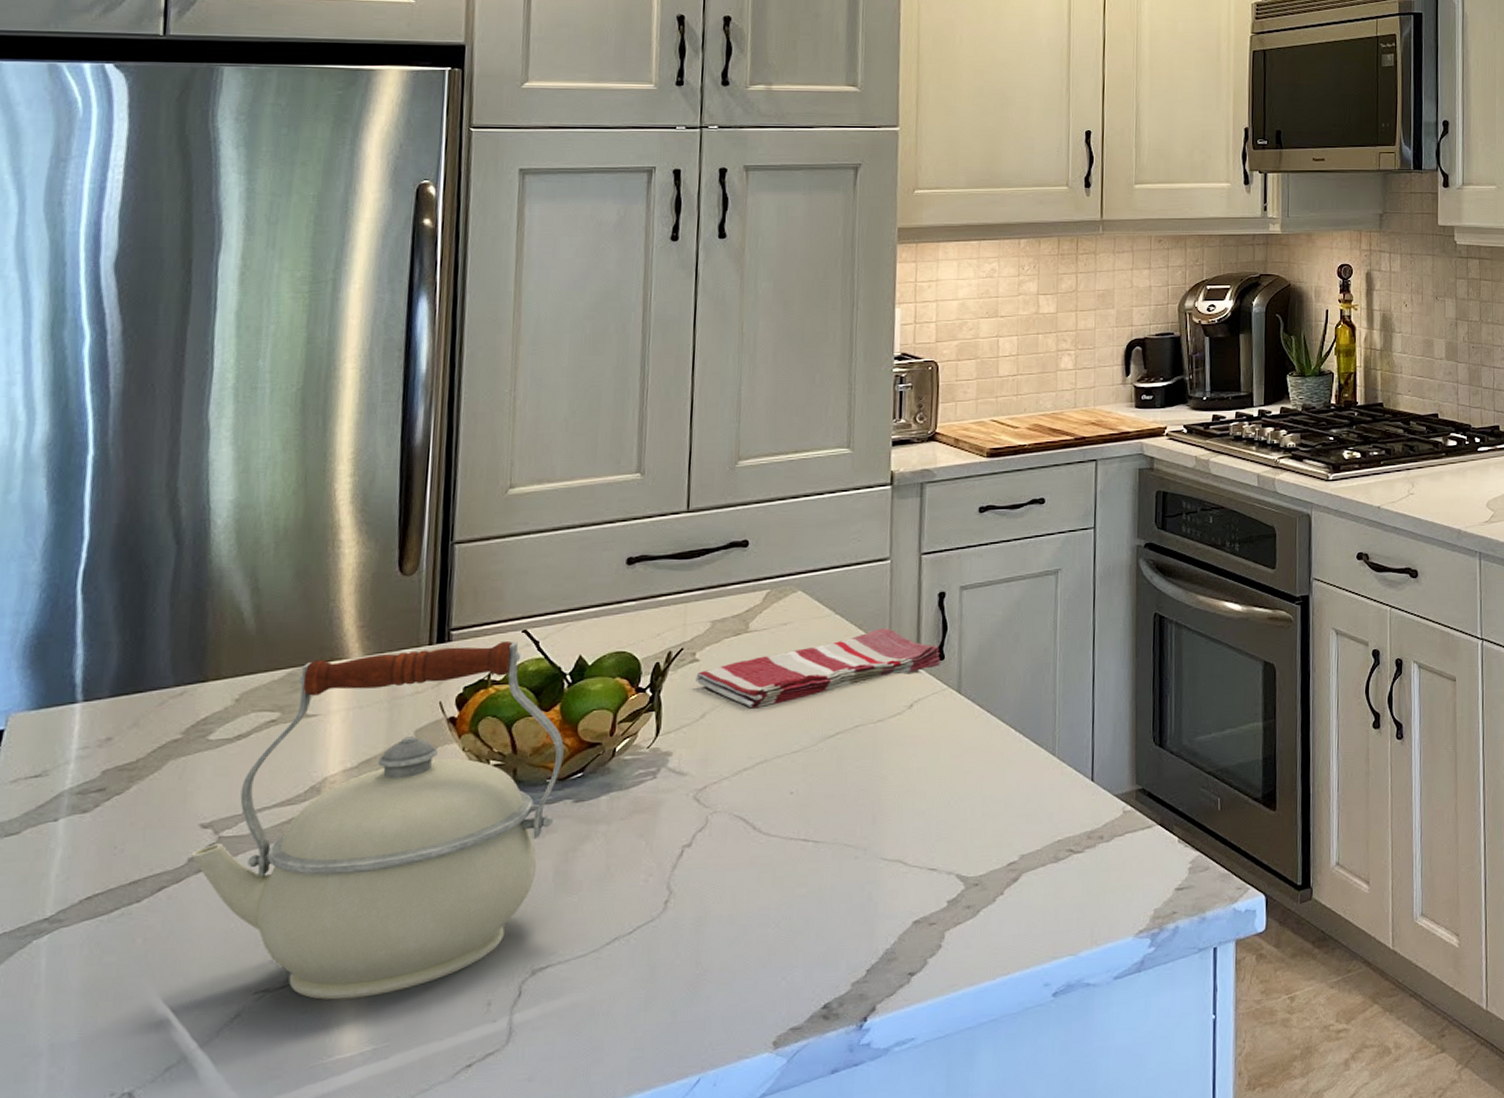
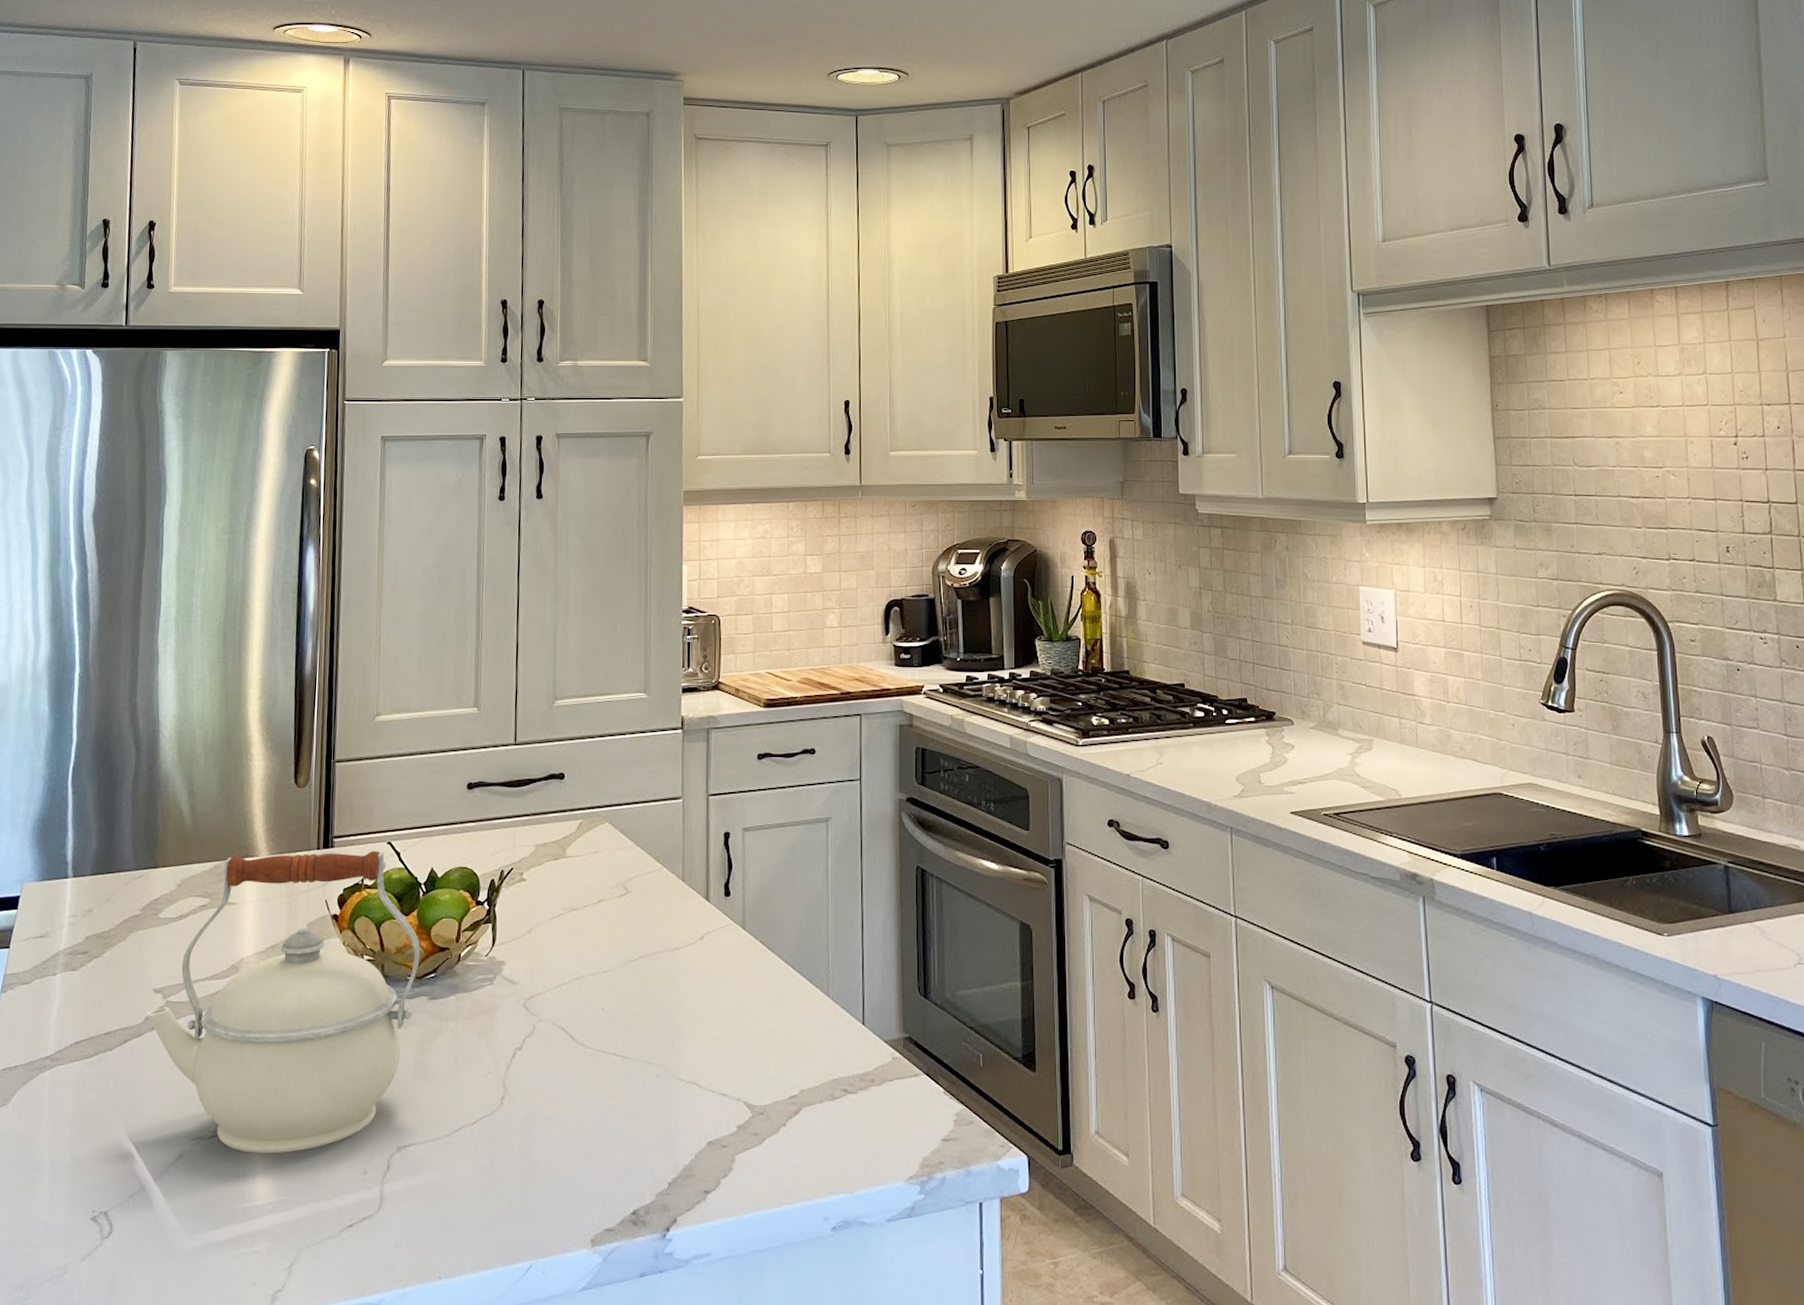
dish towel: present [696,628,940,709] -> none [523,862,727,928]

